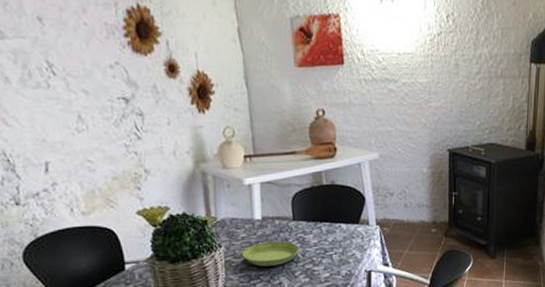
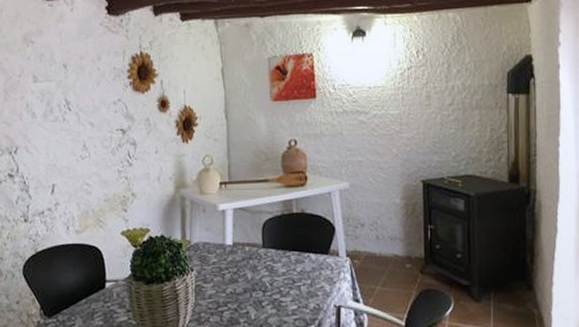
saucer: present [241,240,300,266] -> none [211,267,268,294]

